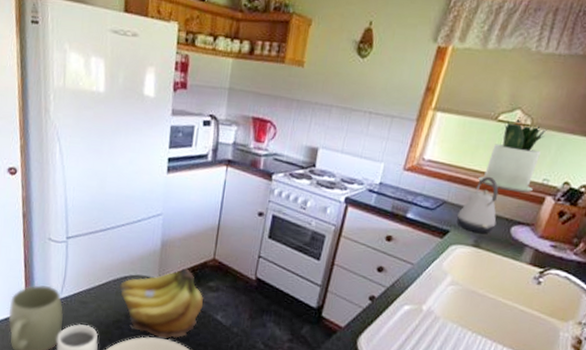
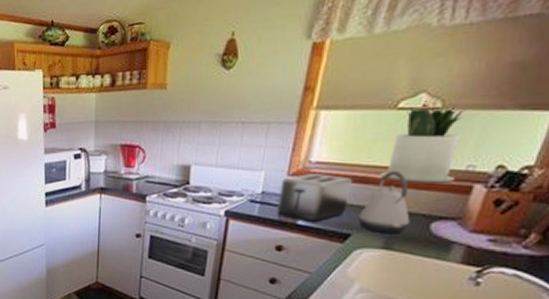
toaster: none [391,170,457,217] -> present [277,173,353,222]

